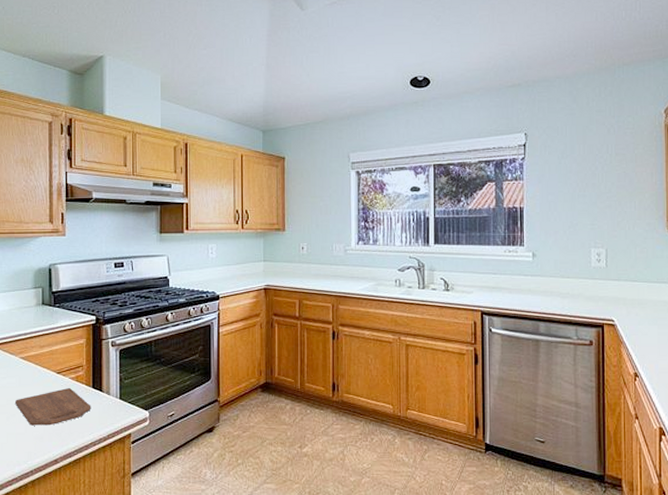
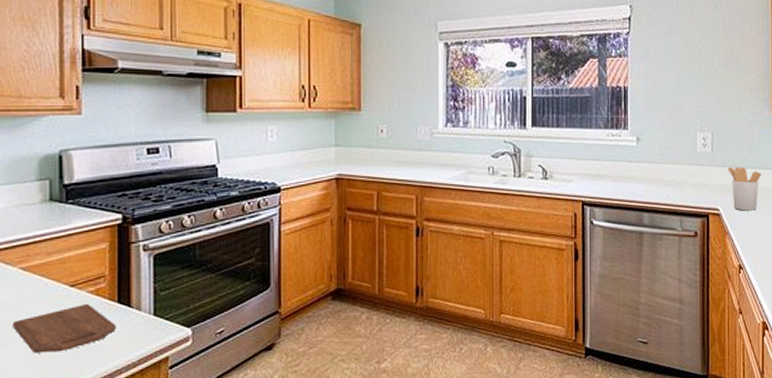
utensil holder: none [621,280,657,322] -> present [727,166,762,211]

